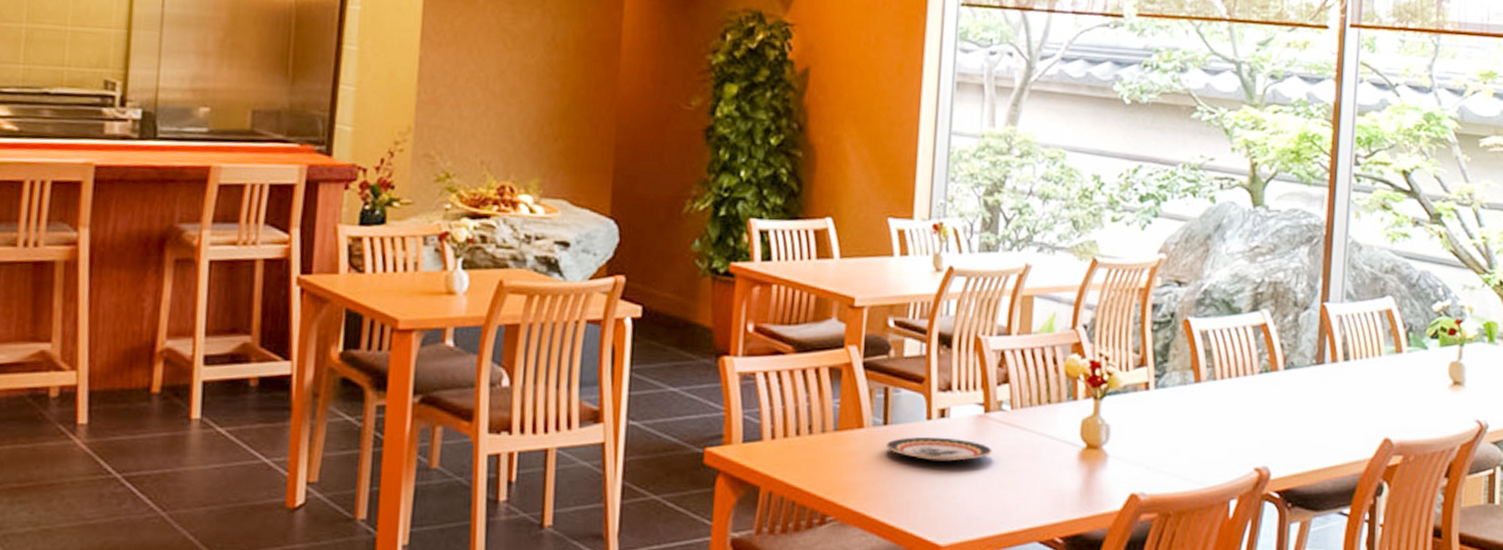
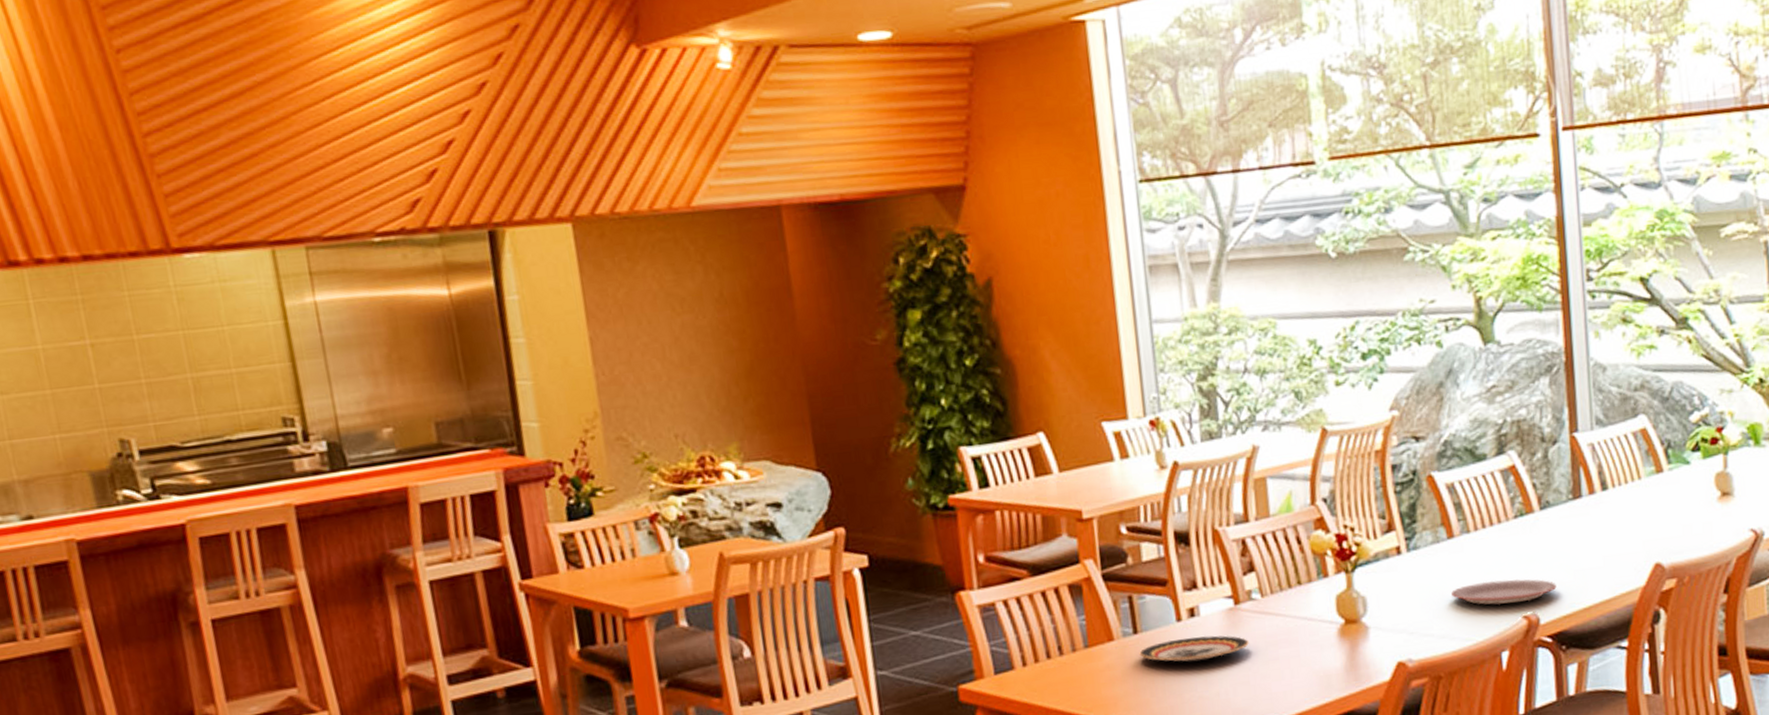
plate: none [1191,429,1290,455] -> present [1451,579,1557,605]

